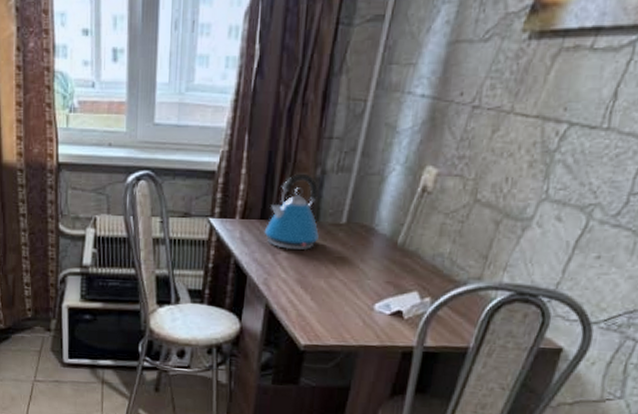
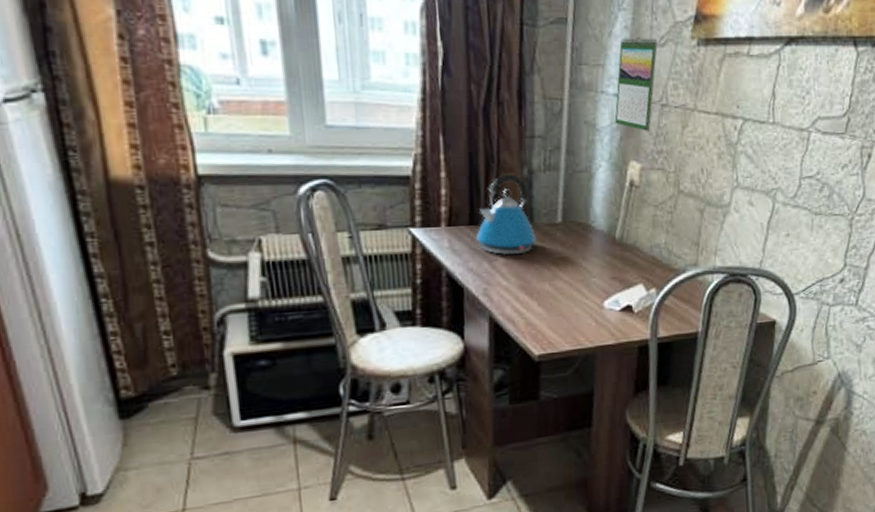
calendar: none [417,31,481,135] -> present [614,36,658,131]

